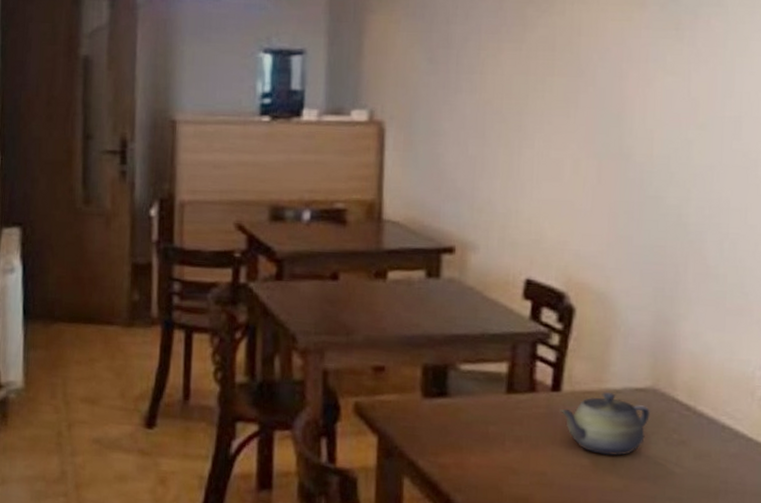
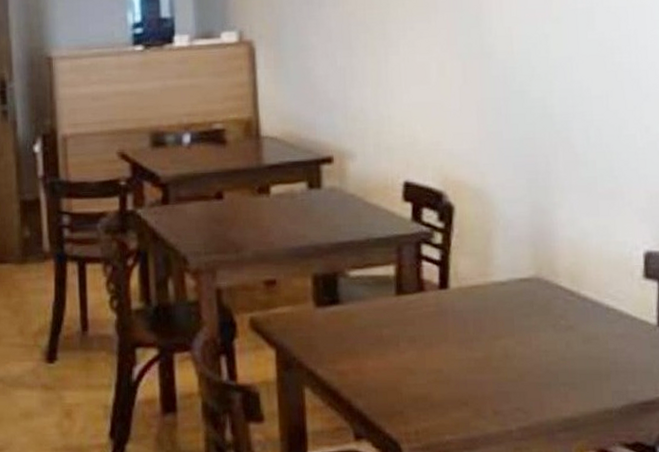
teapot: present [559,391,650,456] -> none [449,284,536,348]

